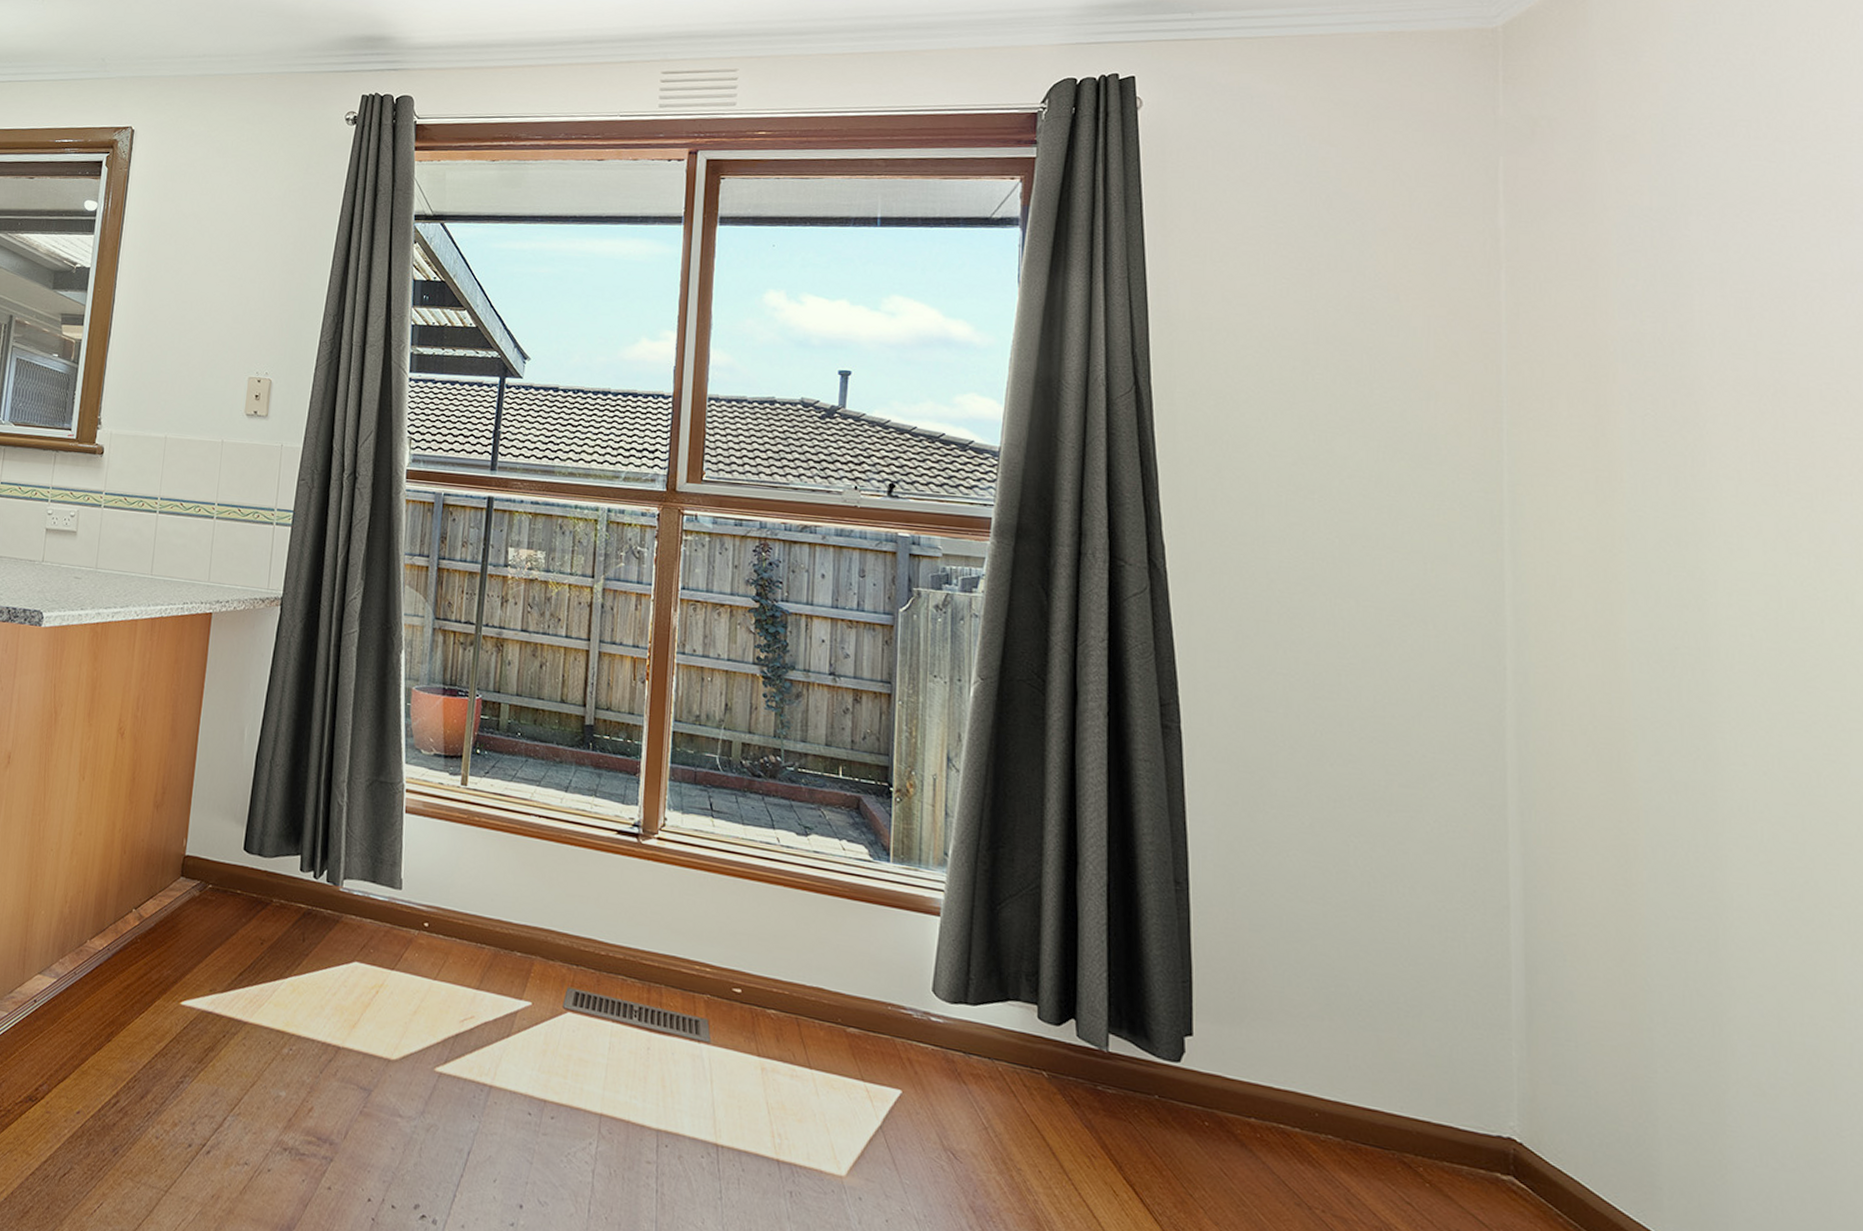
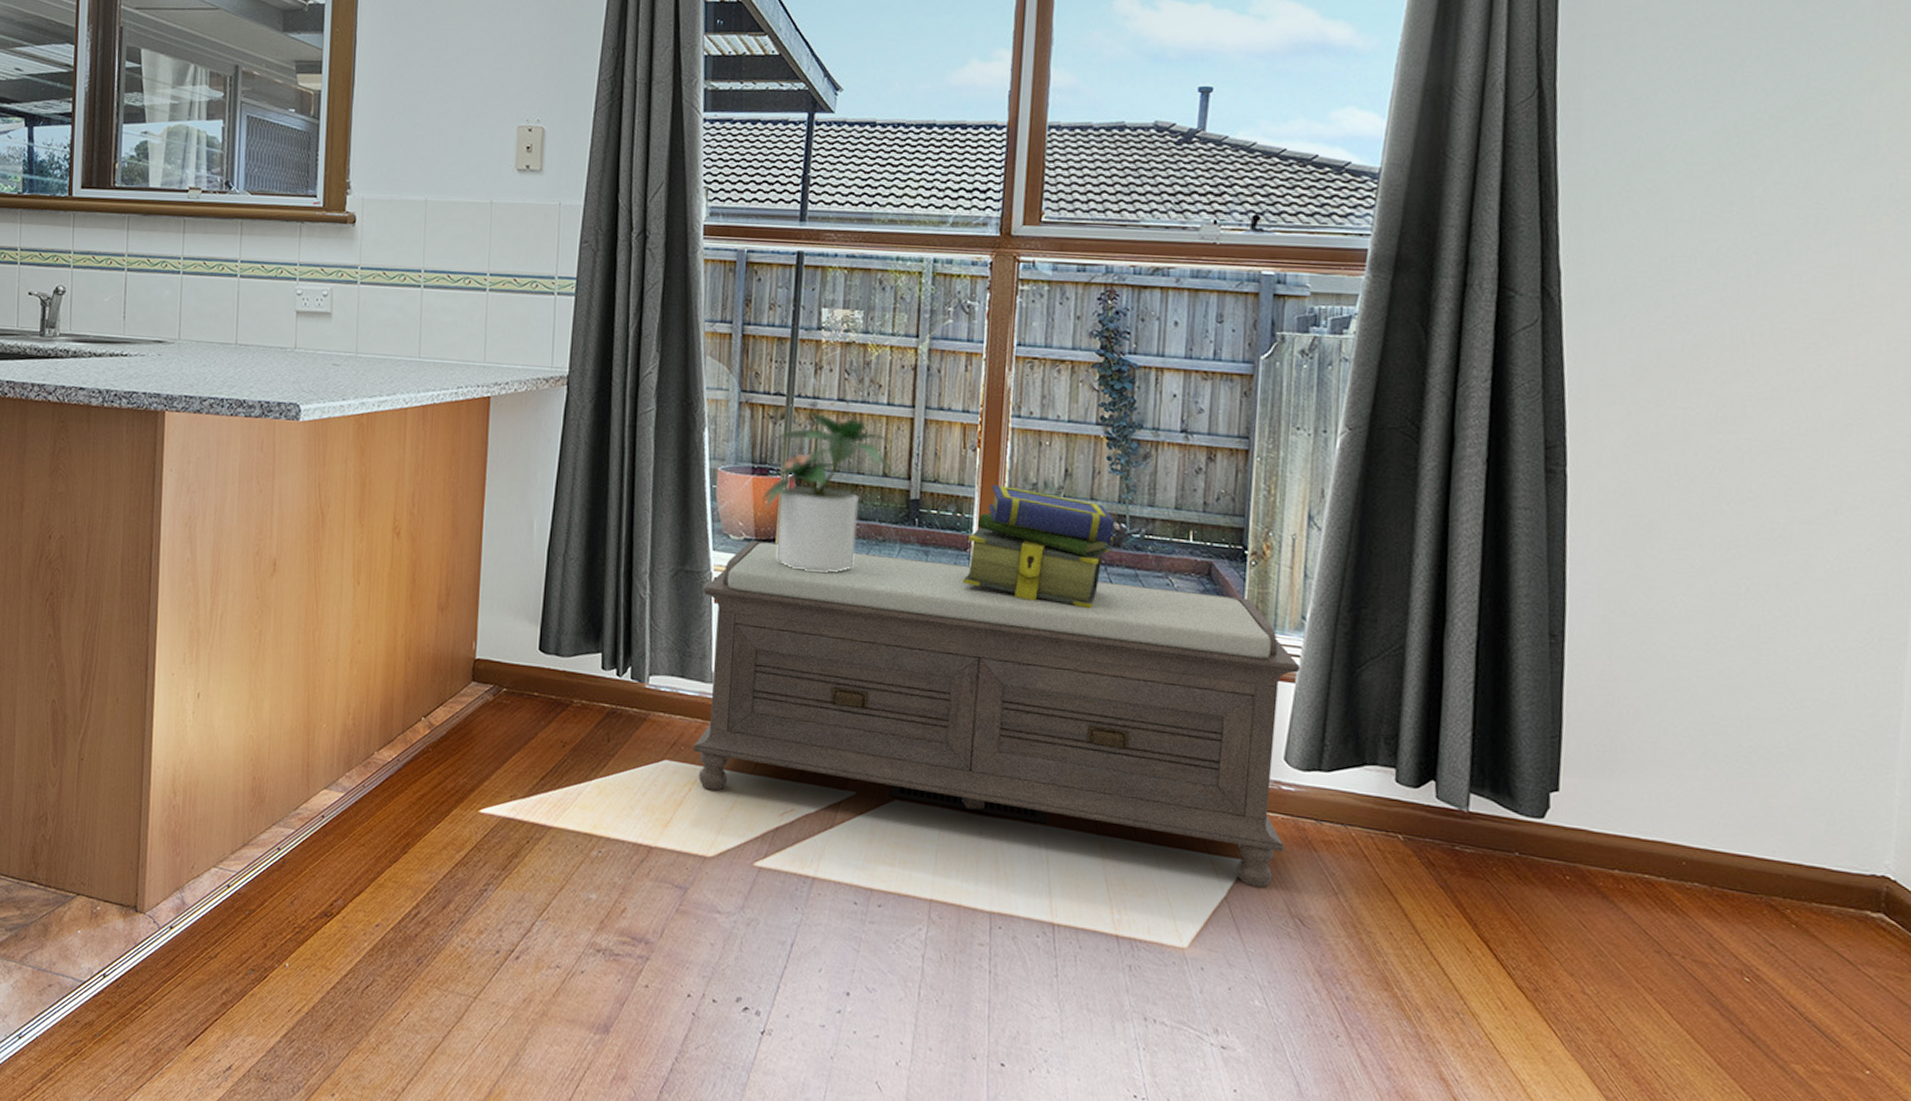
bench: none [381,755,944,1119] -> present [692,540,1300,889]
potted plant: none [451,641,572,790] -> present [761,413,895,573]
stack of books: none [632,714,771,836] -> present [962,484,1115,610]

